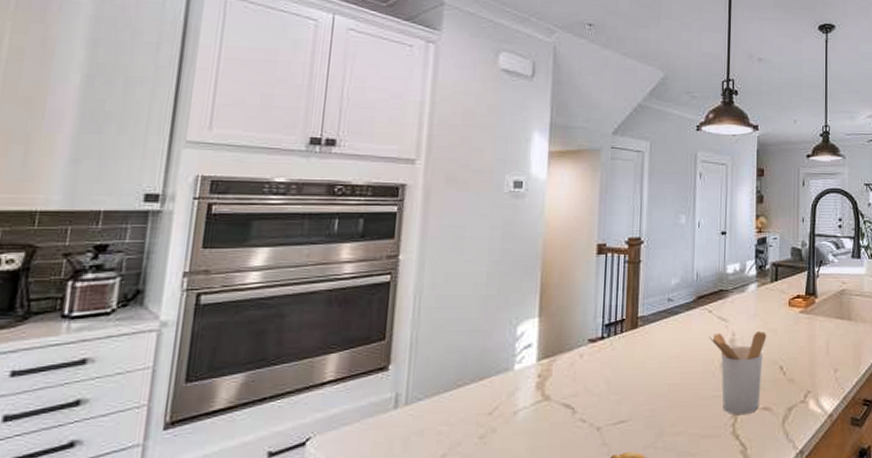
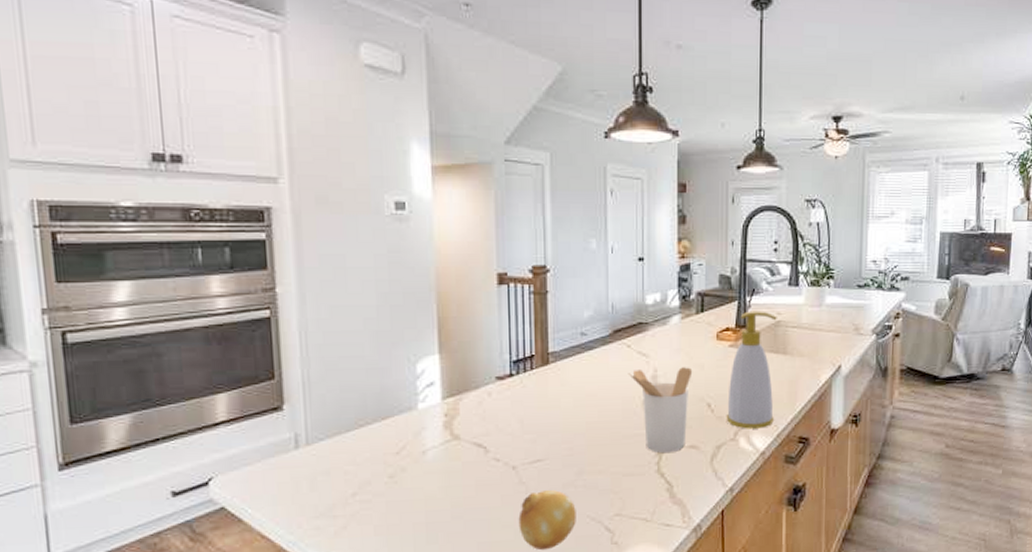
soap bottle: none [797,280,842,392] -> present [726,311,777,429]

